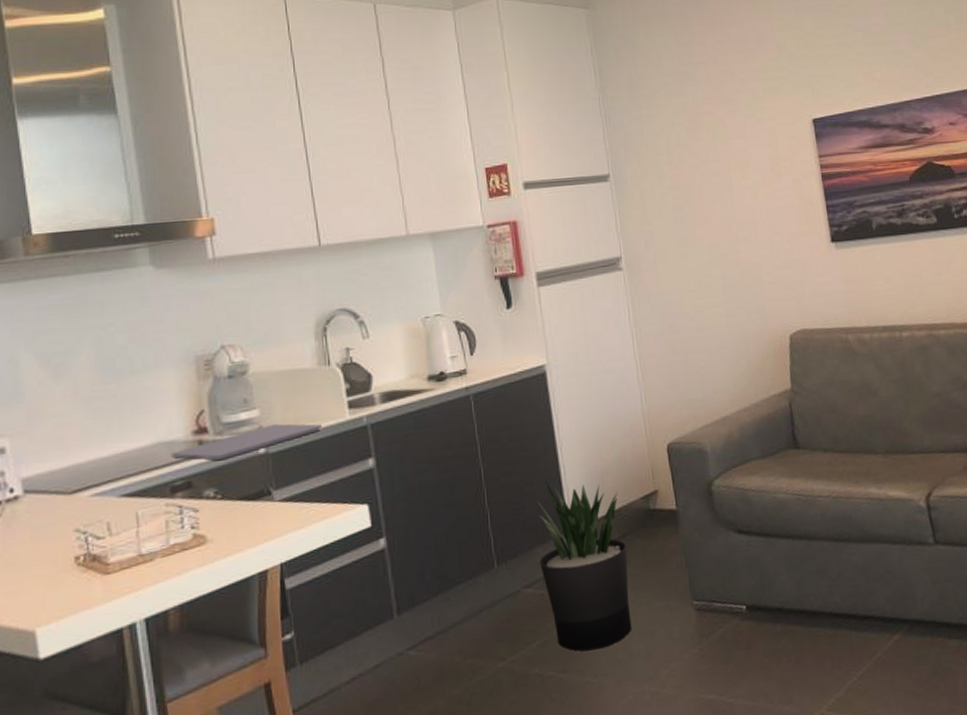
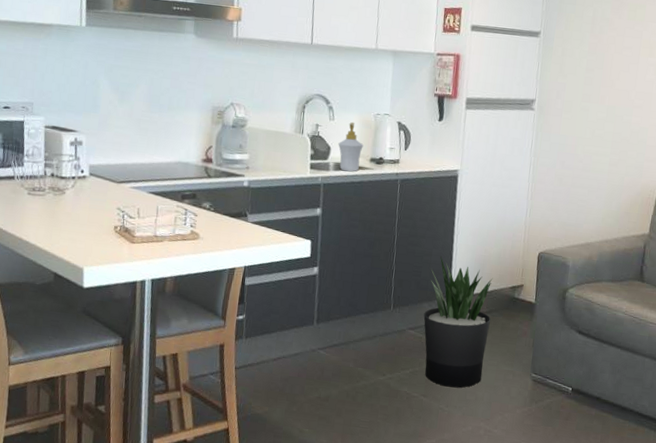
cutting board: present [171,424,322,461] -> none [185,167,289,185]
soap bottle: none [380,334,415,401] -> present [338,121,364,172]

